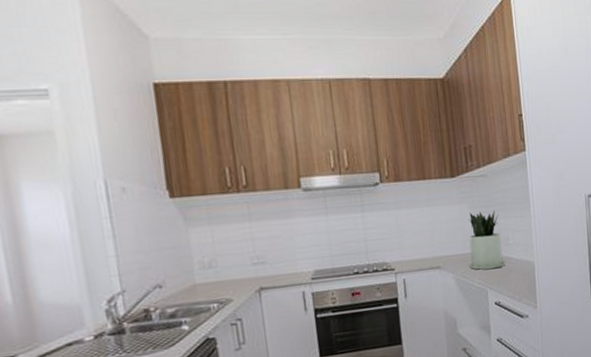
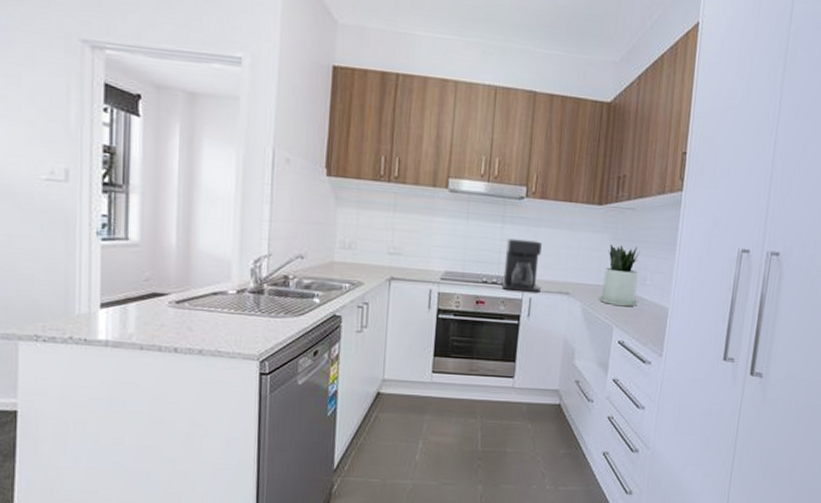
coffee maker: none [370,223,413,278] -> present [501,239,542,294]

